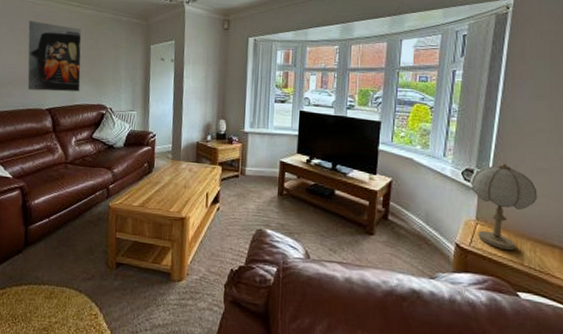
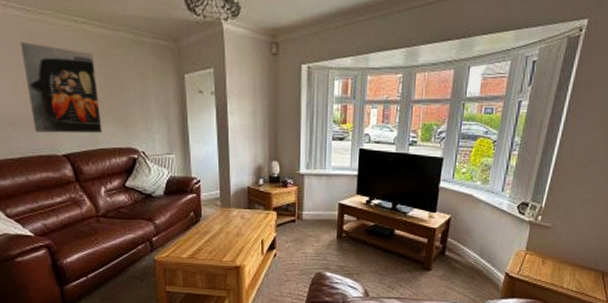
table lamp: present [471,163,538,251] -> none [525,195,584,276]

